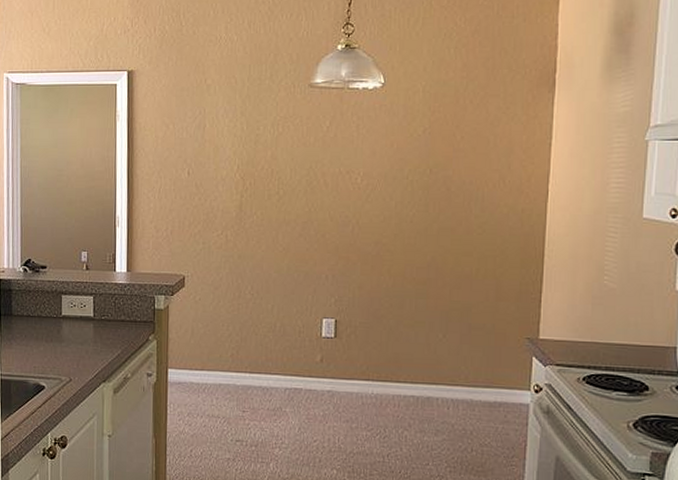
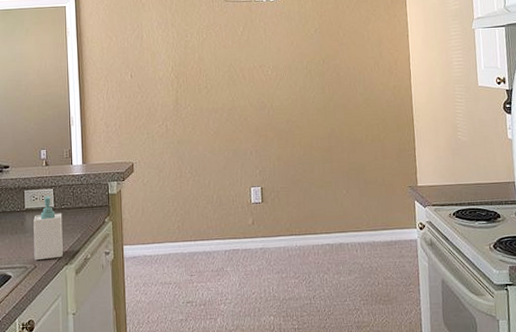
soap bottle: none [69,304,102,374] -> present [34,196,63,261]

